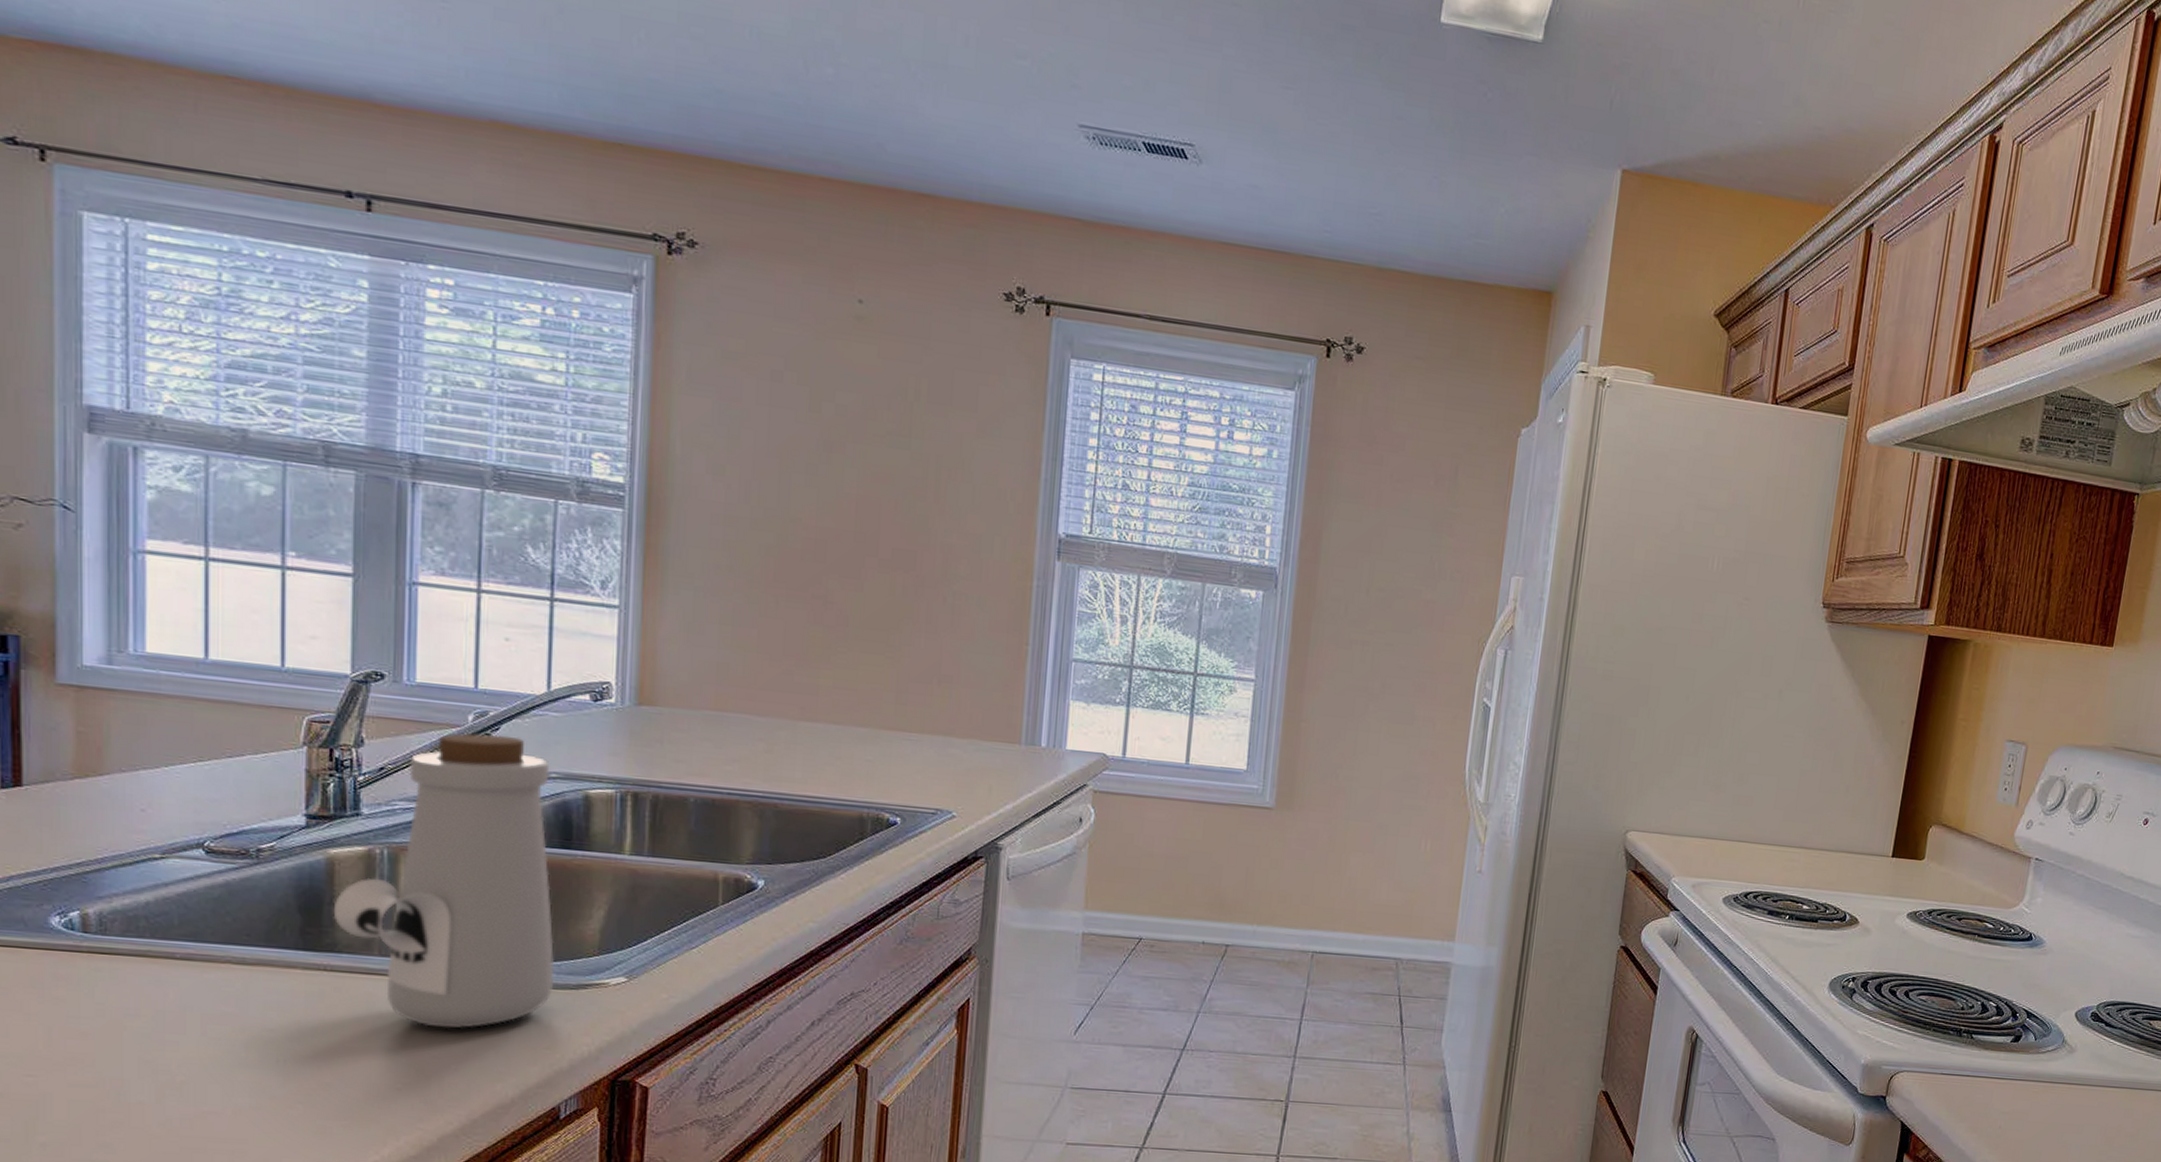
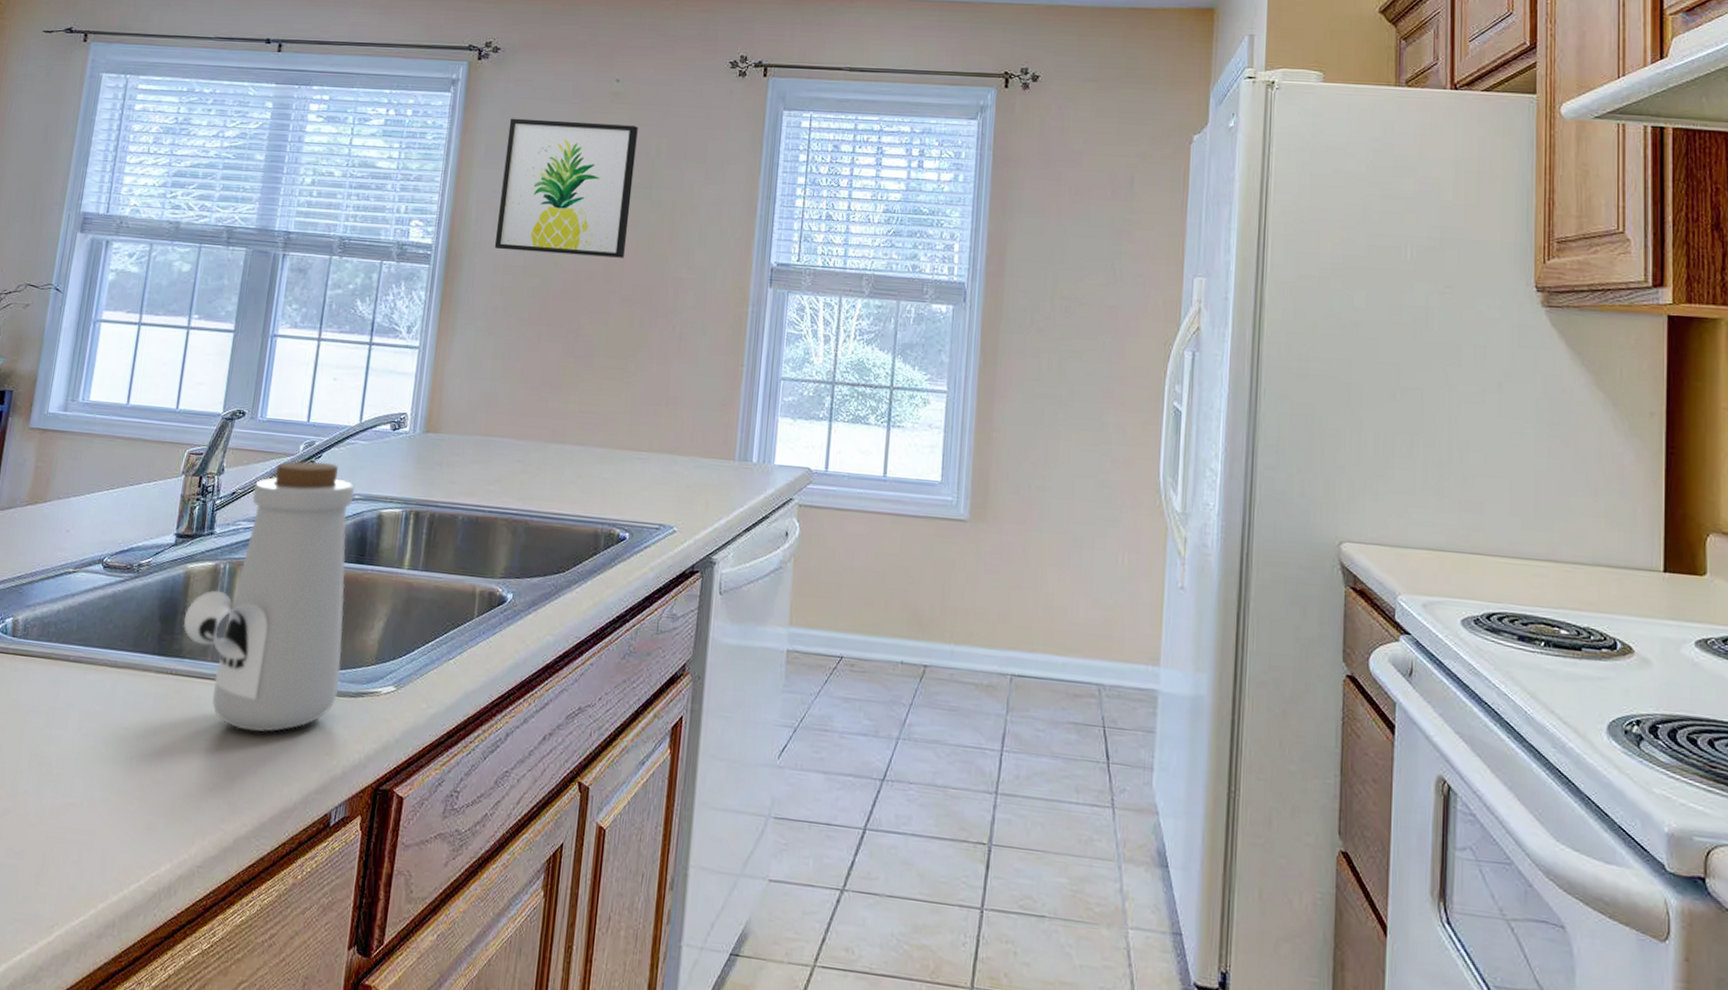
wall art: none [709,335,890,517] -> present [494,118,638,258]

